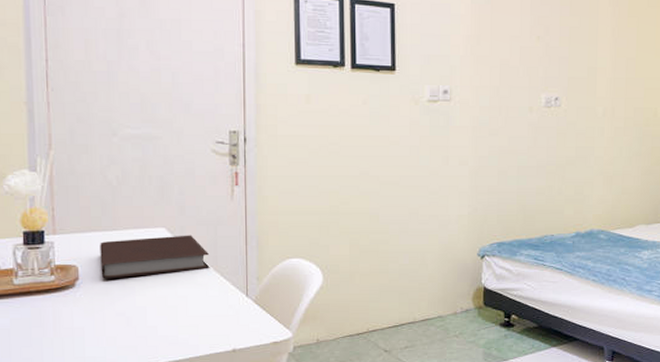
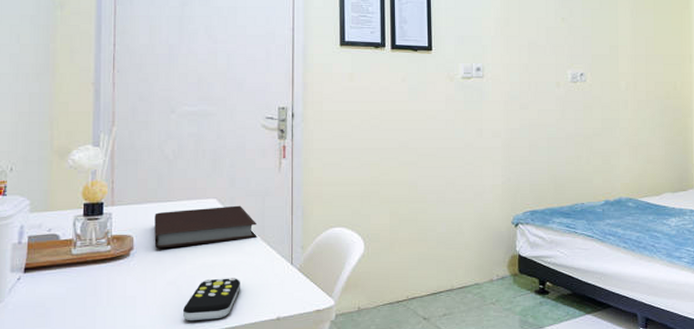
remote control: none [133,309,193,353] -> present [182,278,240,321]

